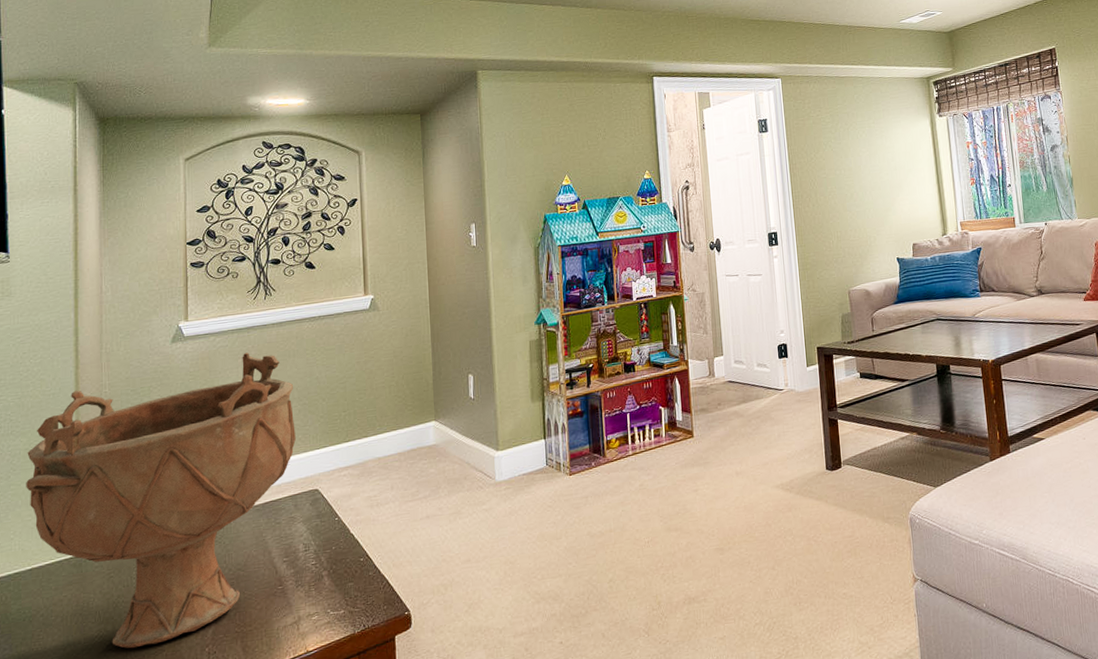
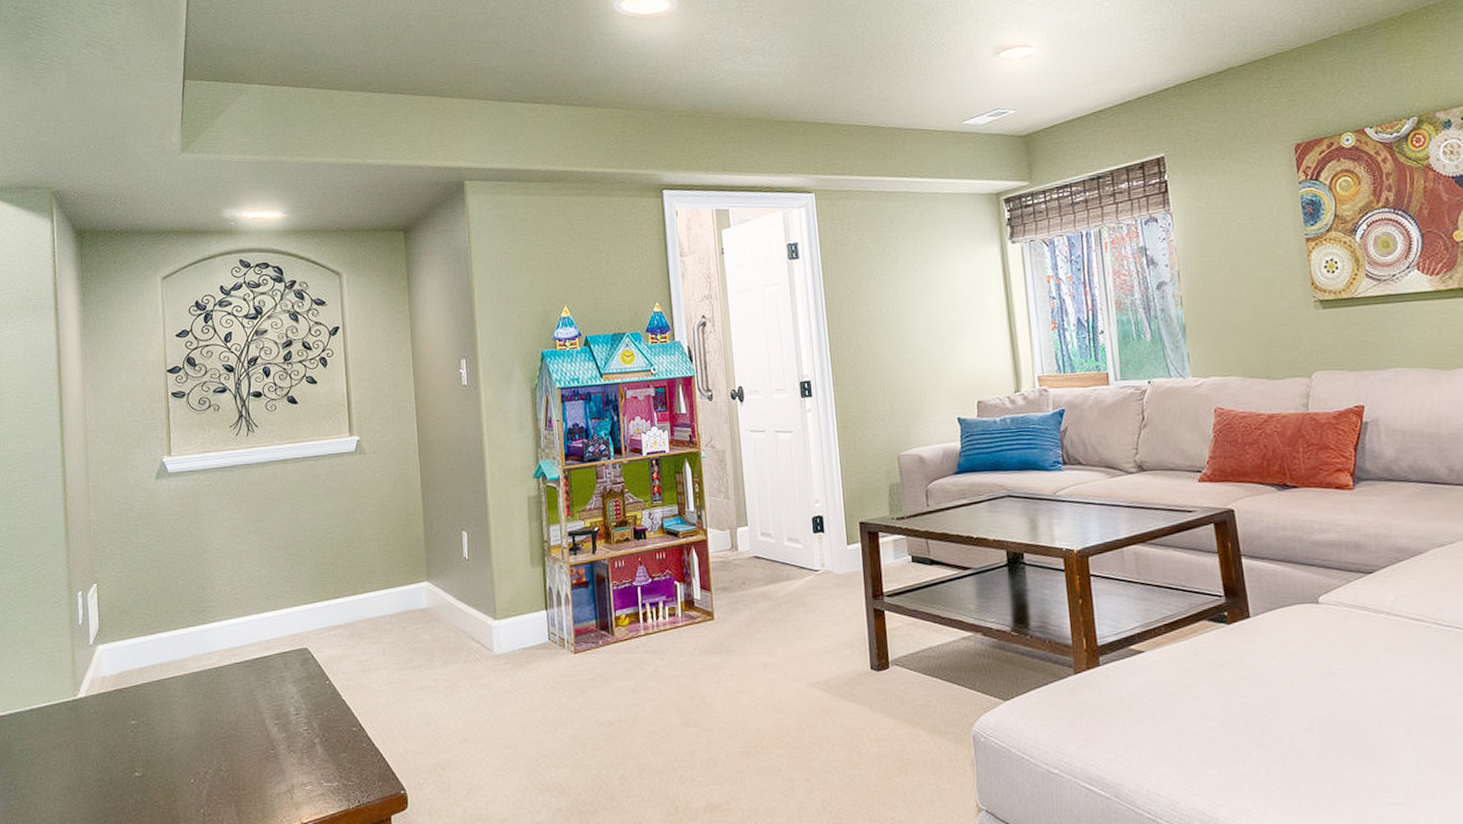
decorative bowl: present [26,352,296,649] -> none [22,493,284,802]

